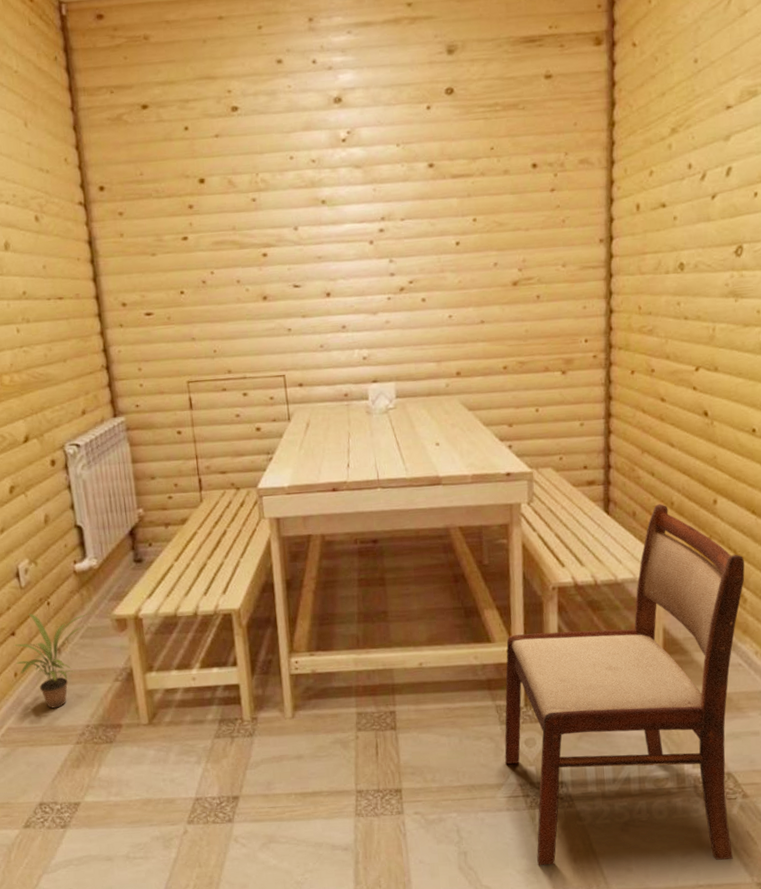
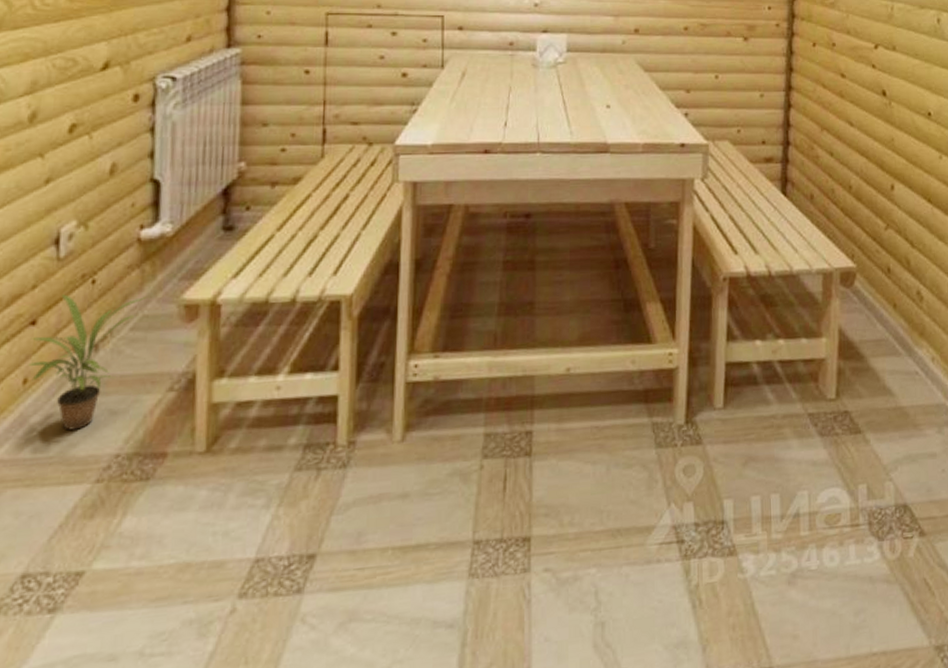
dining chair: present [504,504,745,866] -> none [659,187,922,637]

